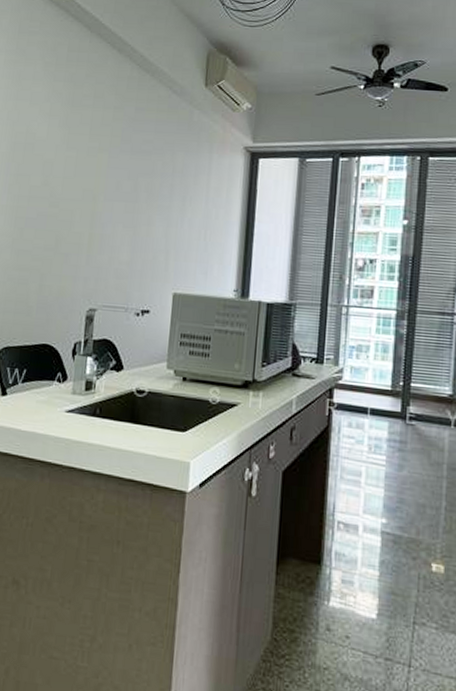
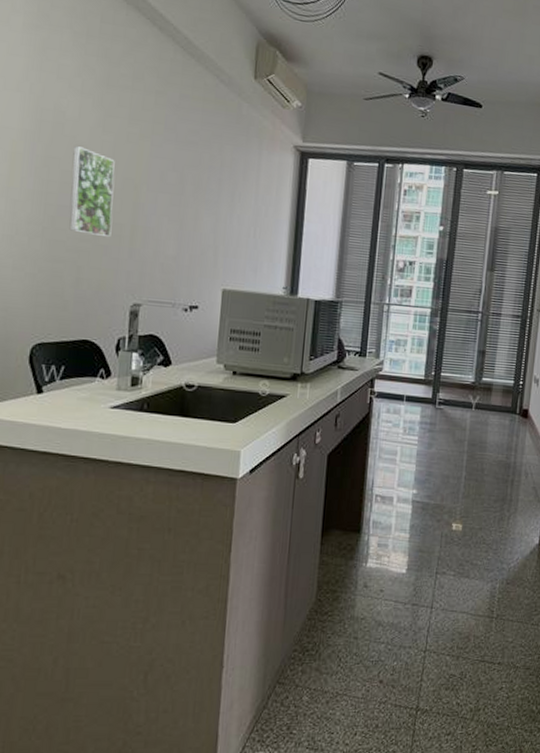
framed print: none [35,163,77,246] -> present [69,146,115,238]

